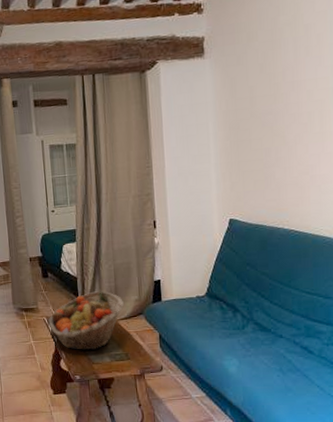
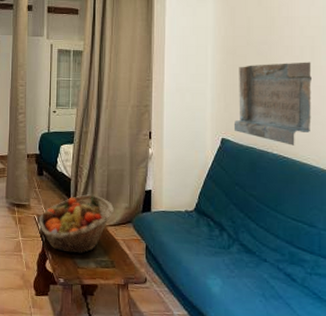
stone plaque: none [241,128,323,219] -> present [233,62,311,146]

